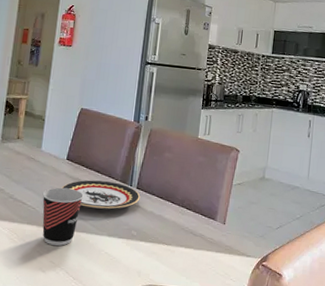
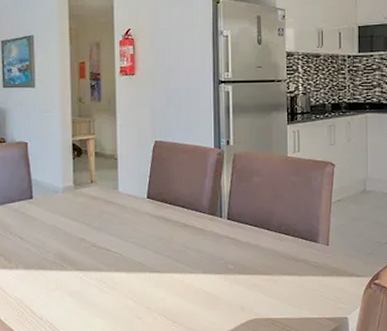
cup: present [42,187,84,246] -> none [126,228,171,290]
plate: present [61,180,140,210] -> none [146,216,233,246]

